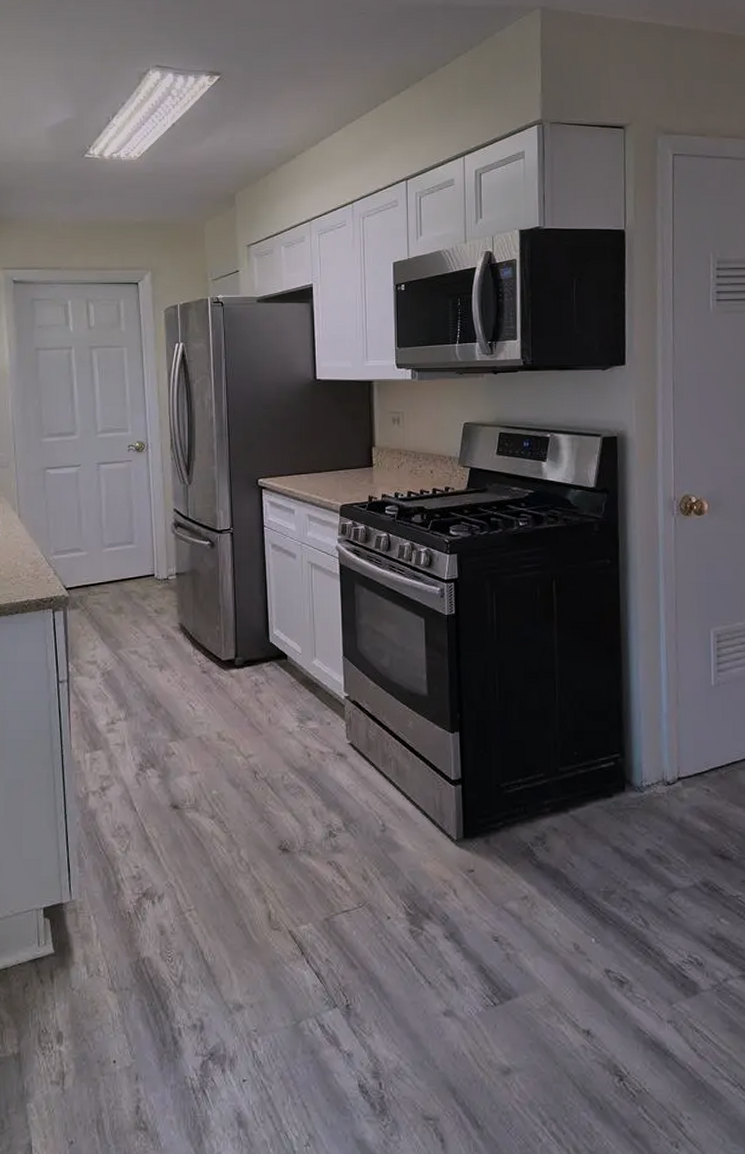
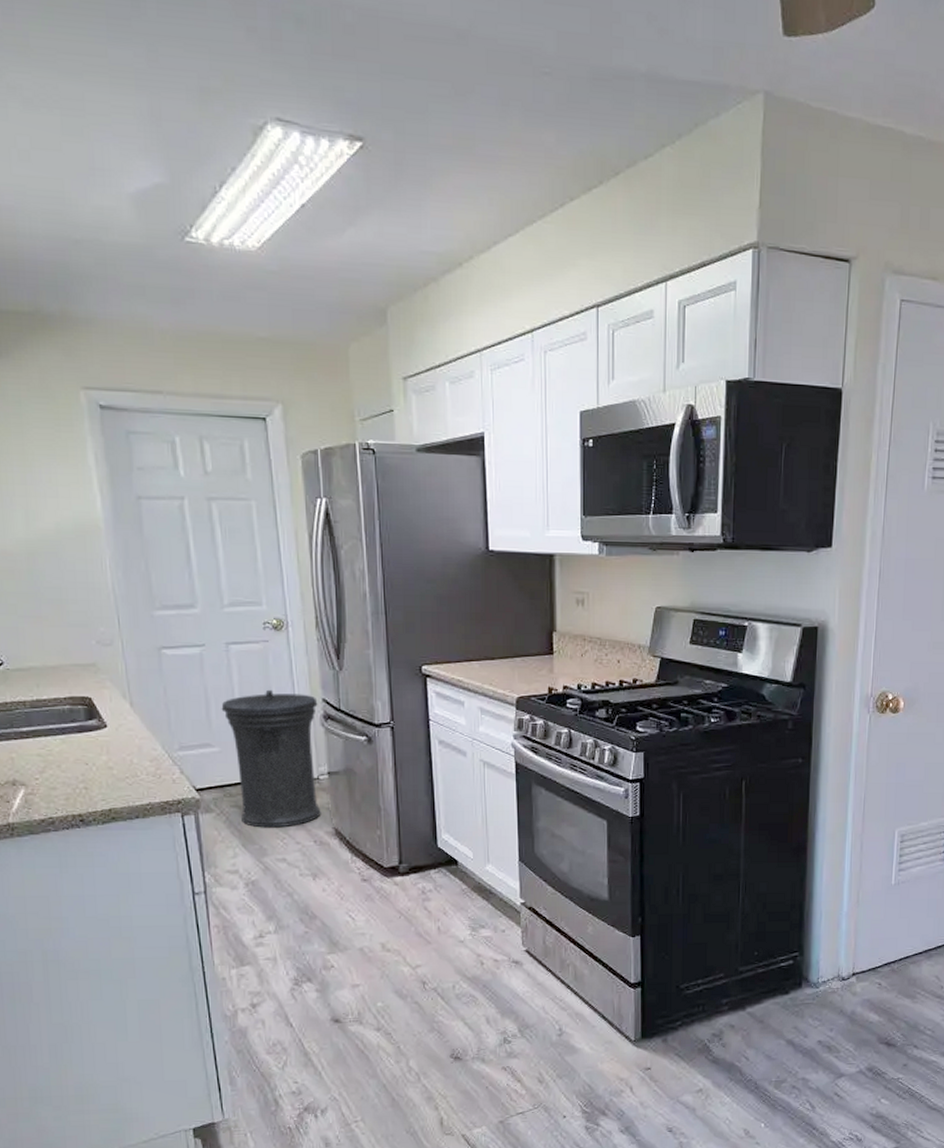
trash can: none [90,501,170,623] -> present [221,689,321,828]

